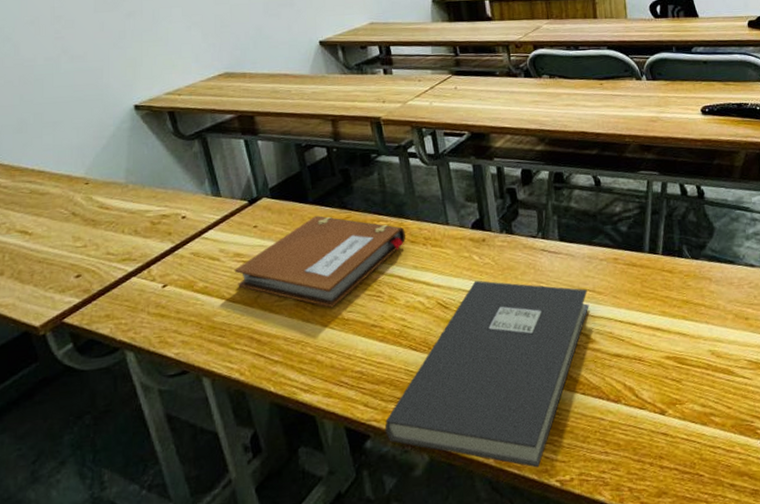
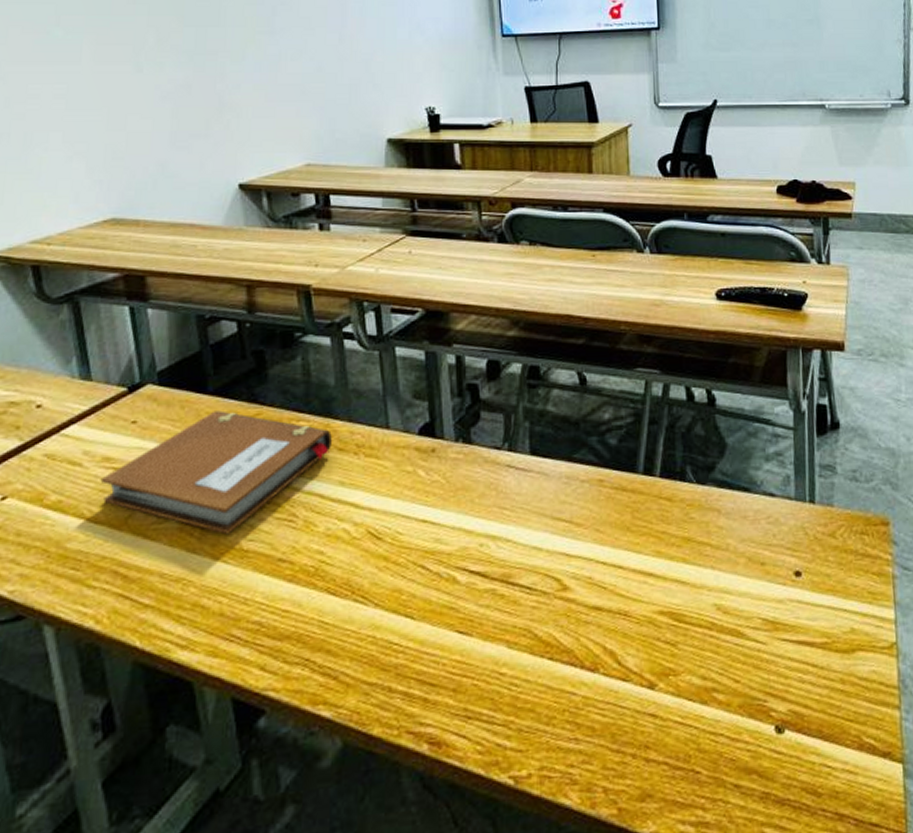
book: present [384,280,589,468] -> none [285,503,564,759]

